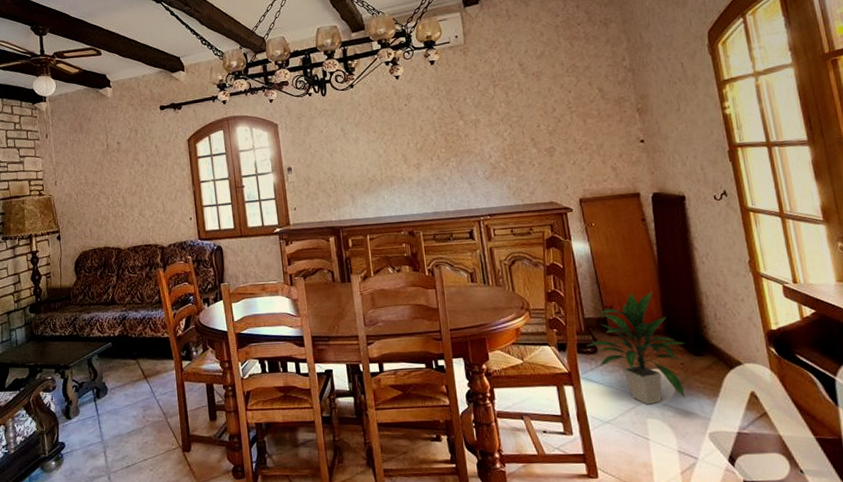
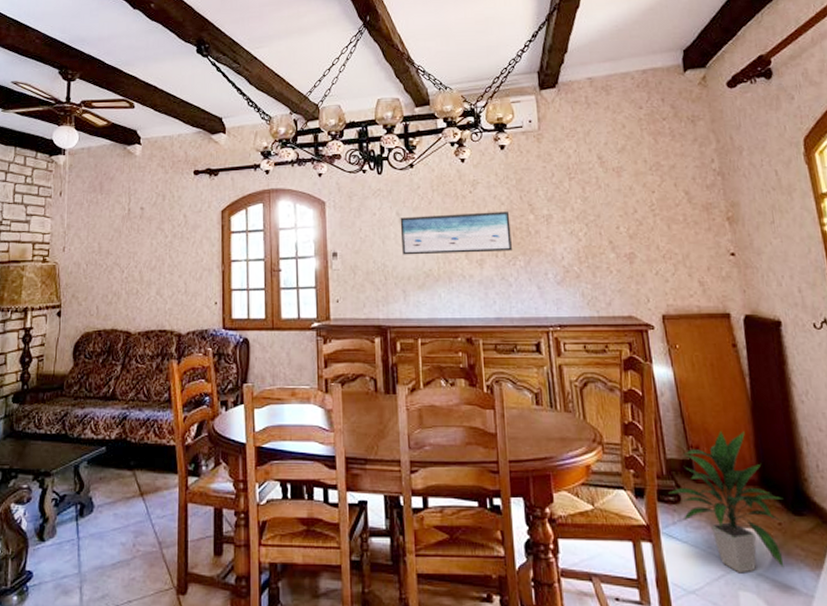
wall art: none [344,119,445,165] -> present [400,211,512,255]

